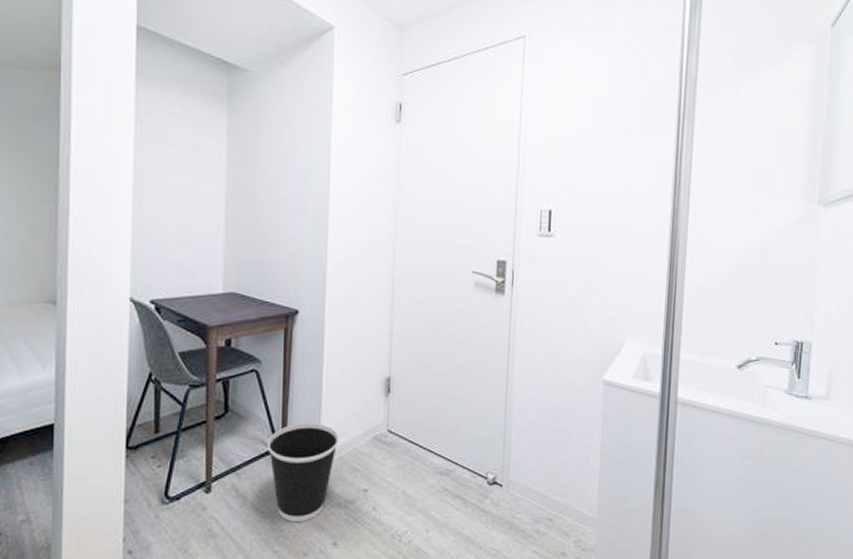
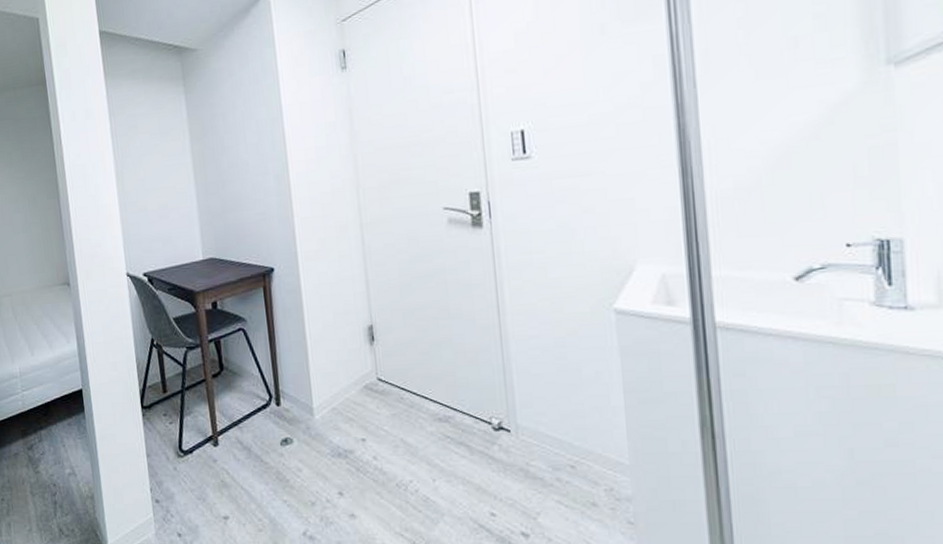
wastebasket: present [267,423,340,521] -> none [263,375,331,472]

